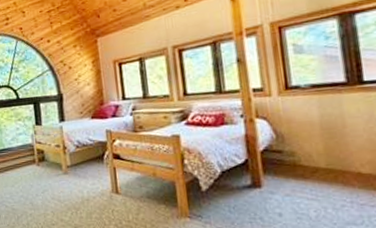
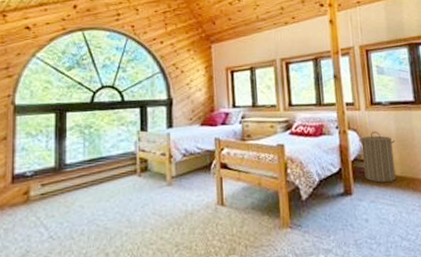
laundry hamper: none [269,119,319,175] -> present [358,132,396,183]

